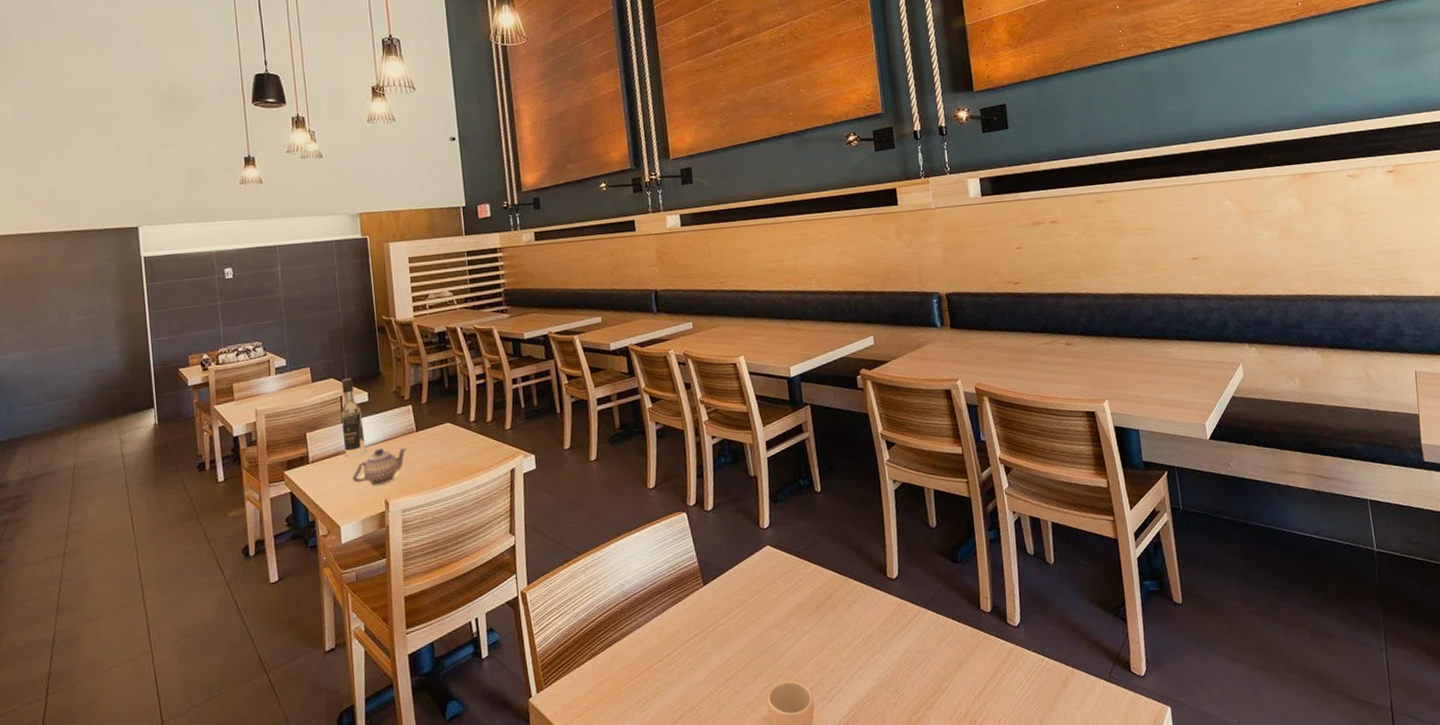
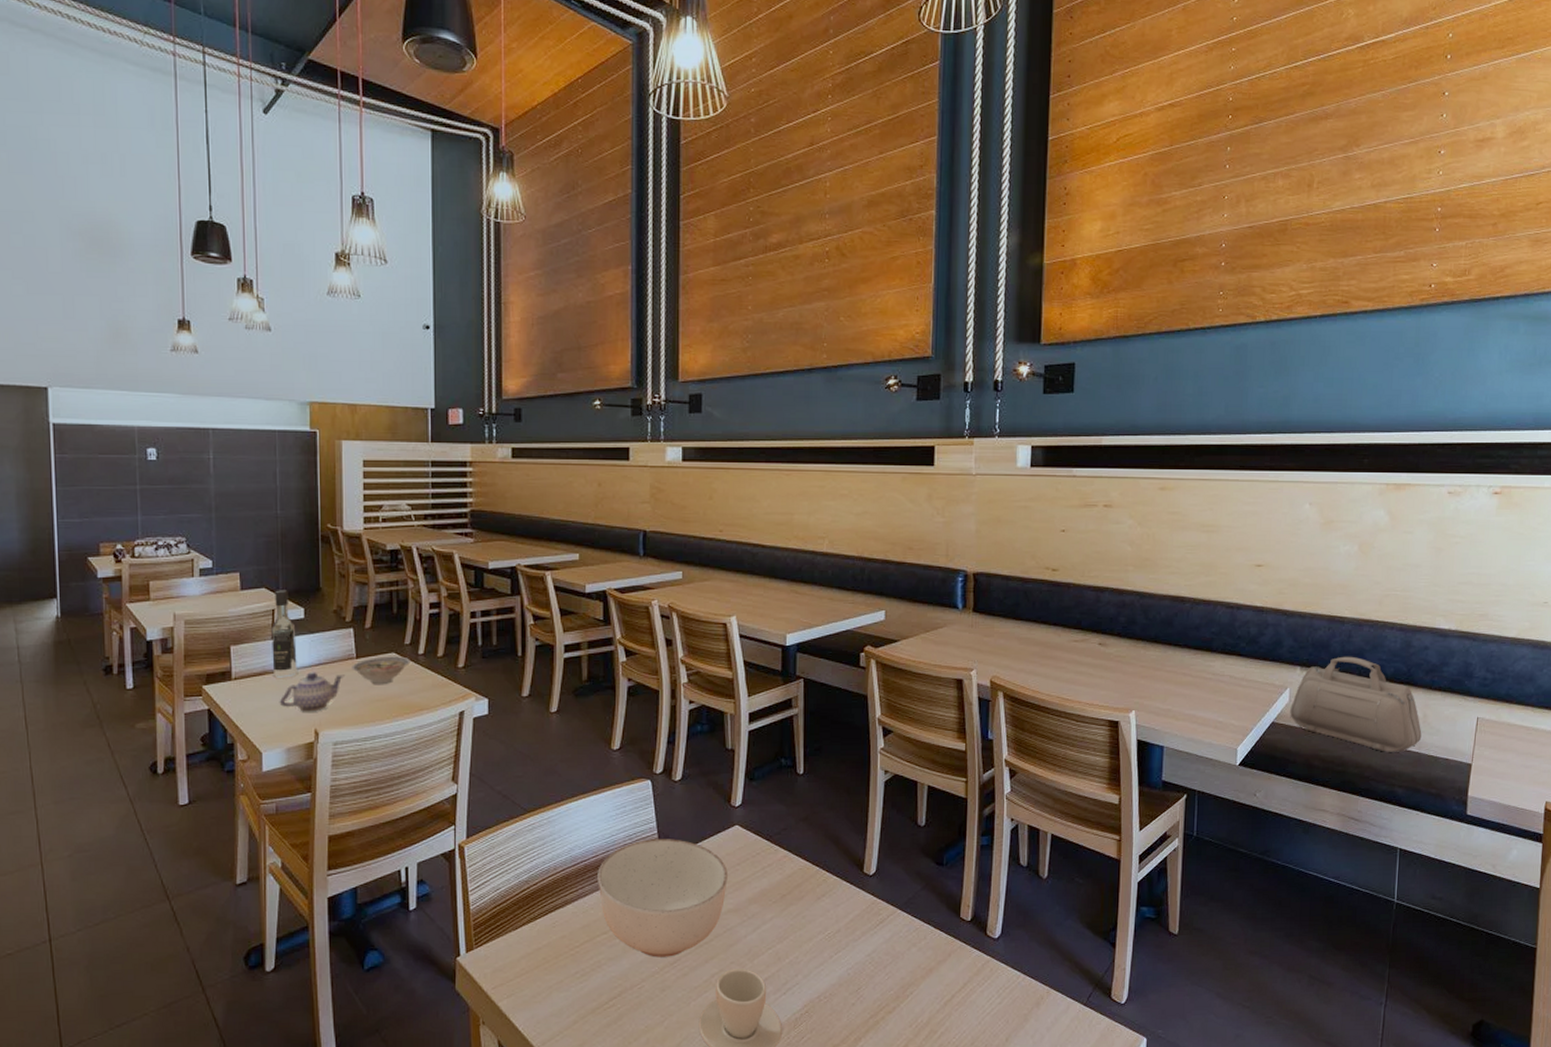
soup bowl: none [413,425,464,454] -> present [352,656,410,685]
bowl: none [648,564,766,679] -> present [597,839,728,957]
handbag: none [1246,329,1369,413] -> present [1290,656,1422,752]

